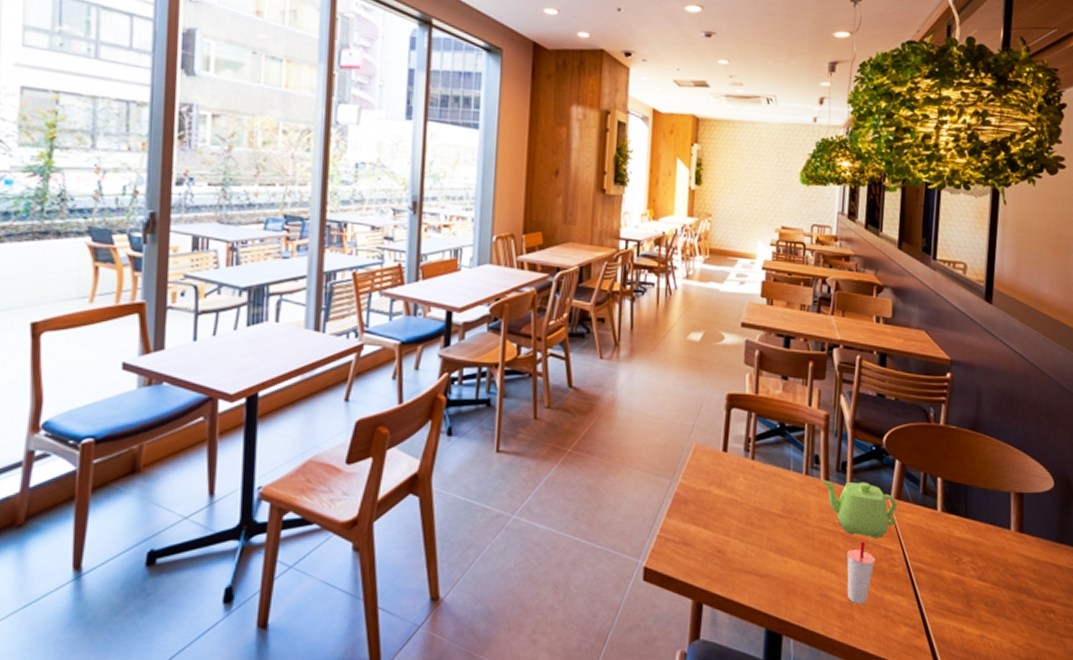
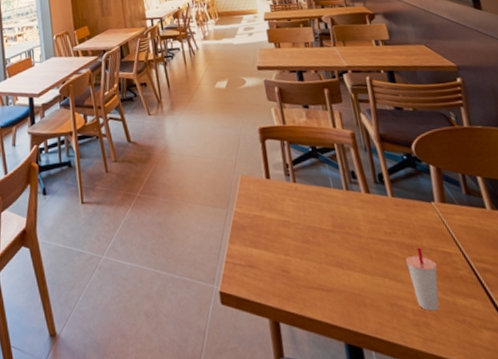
teapot: present [822,479,897,538] -> none [363,189,447,244]

